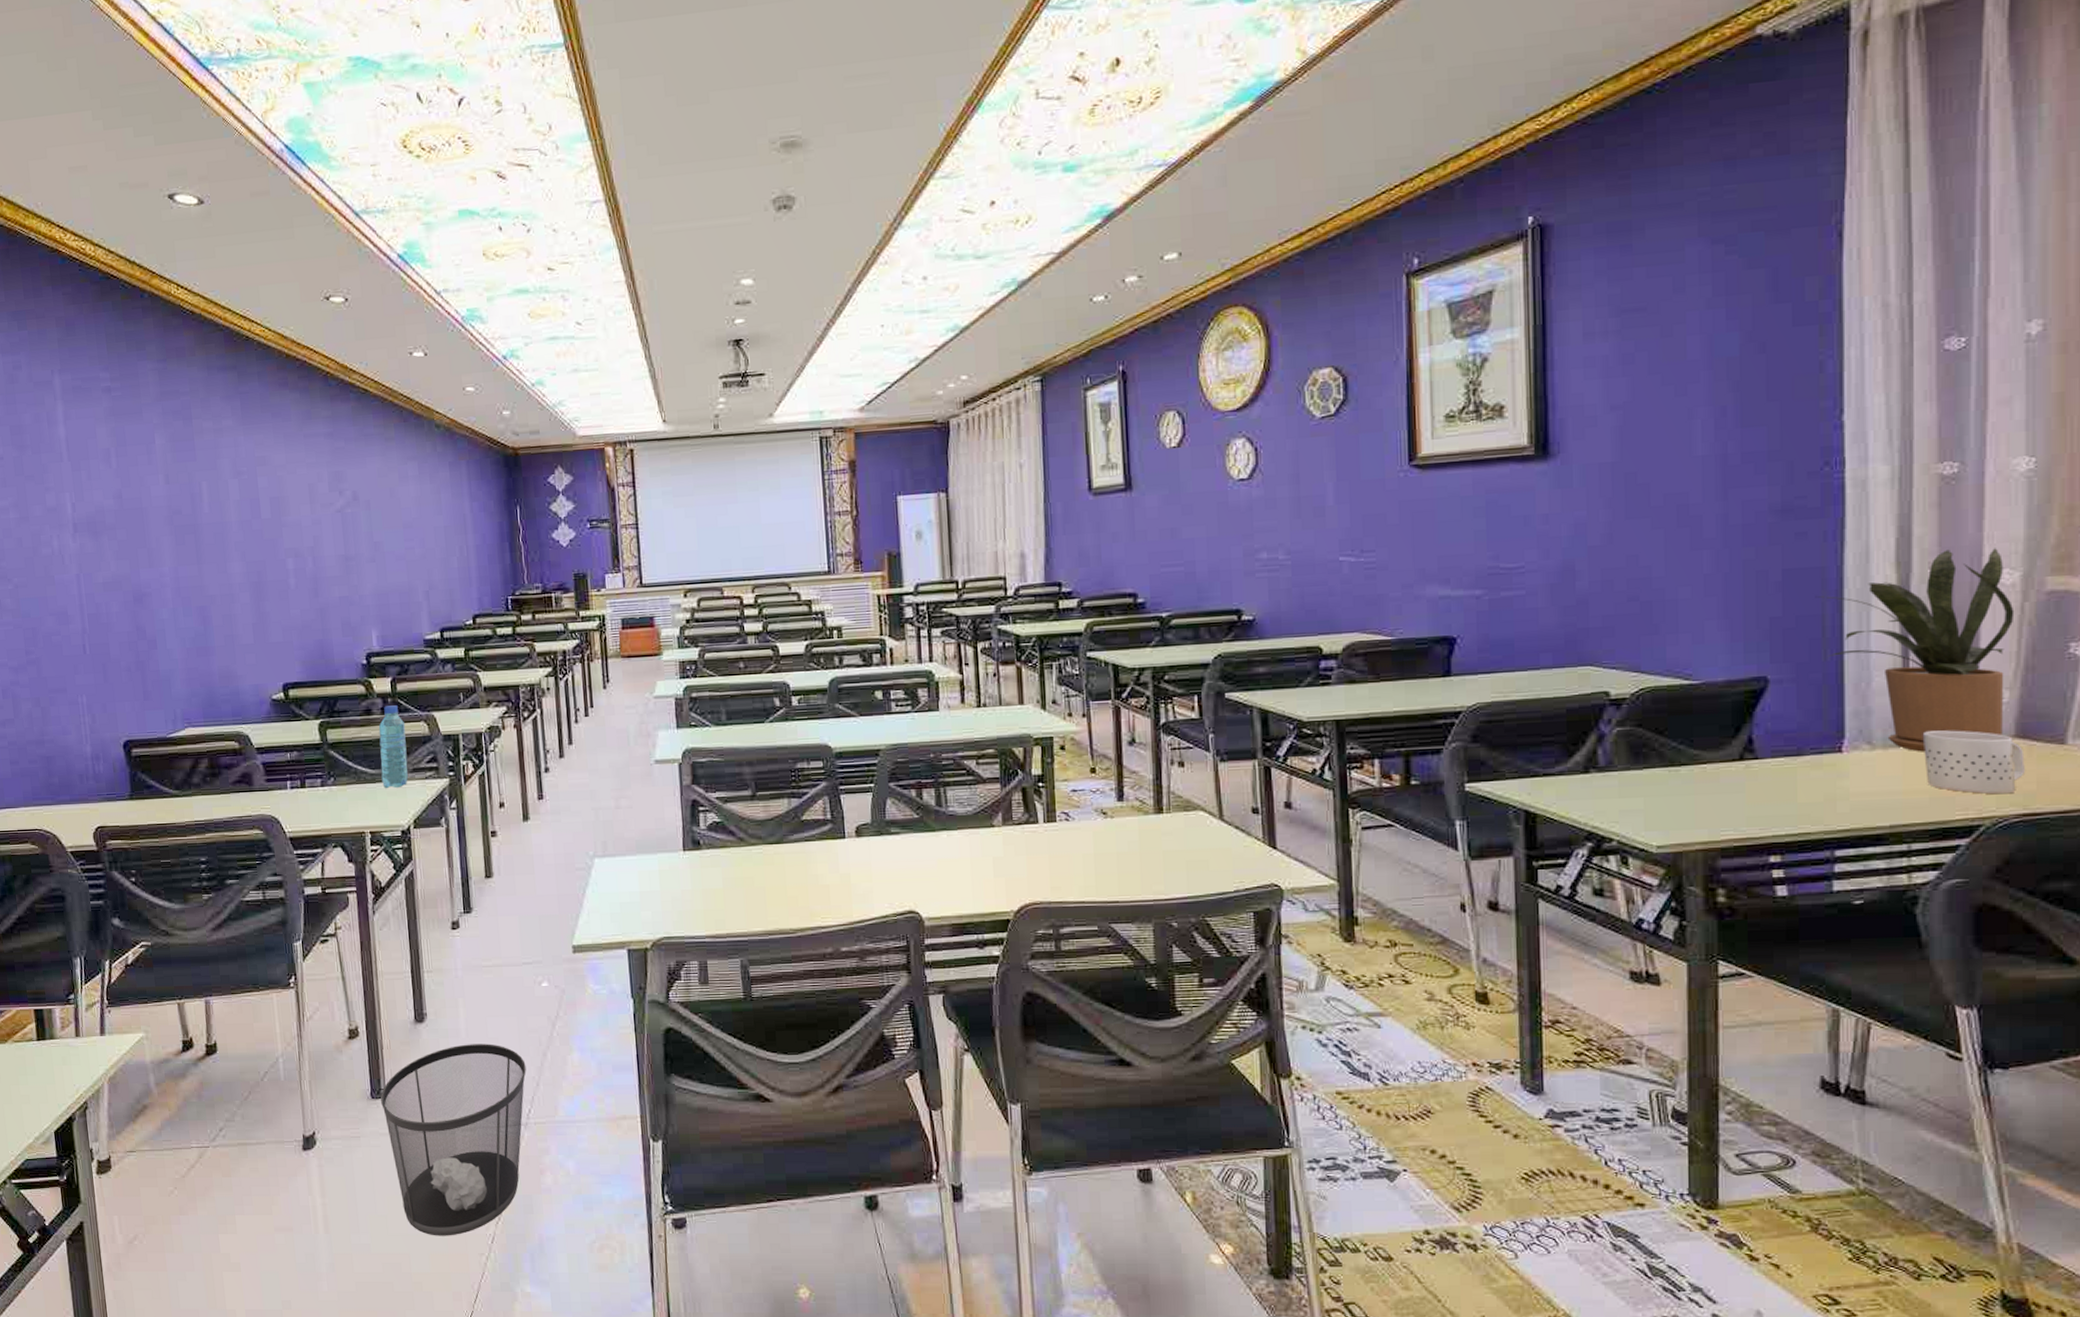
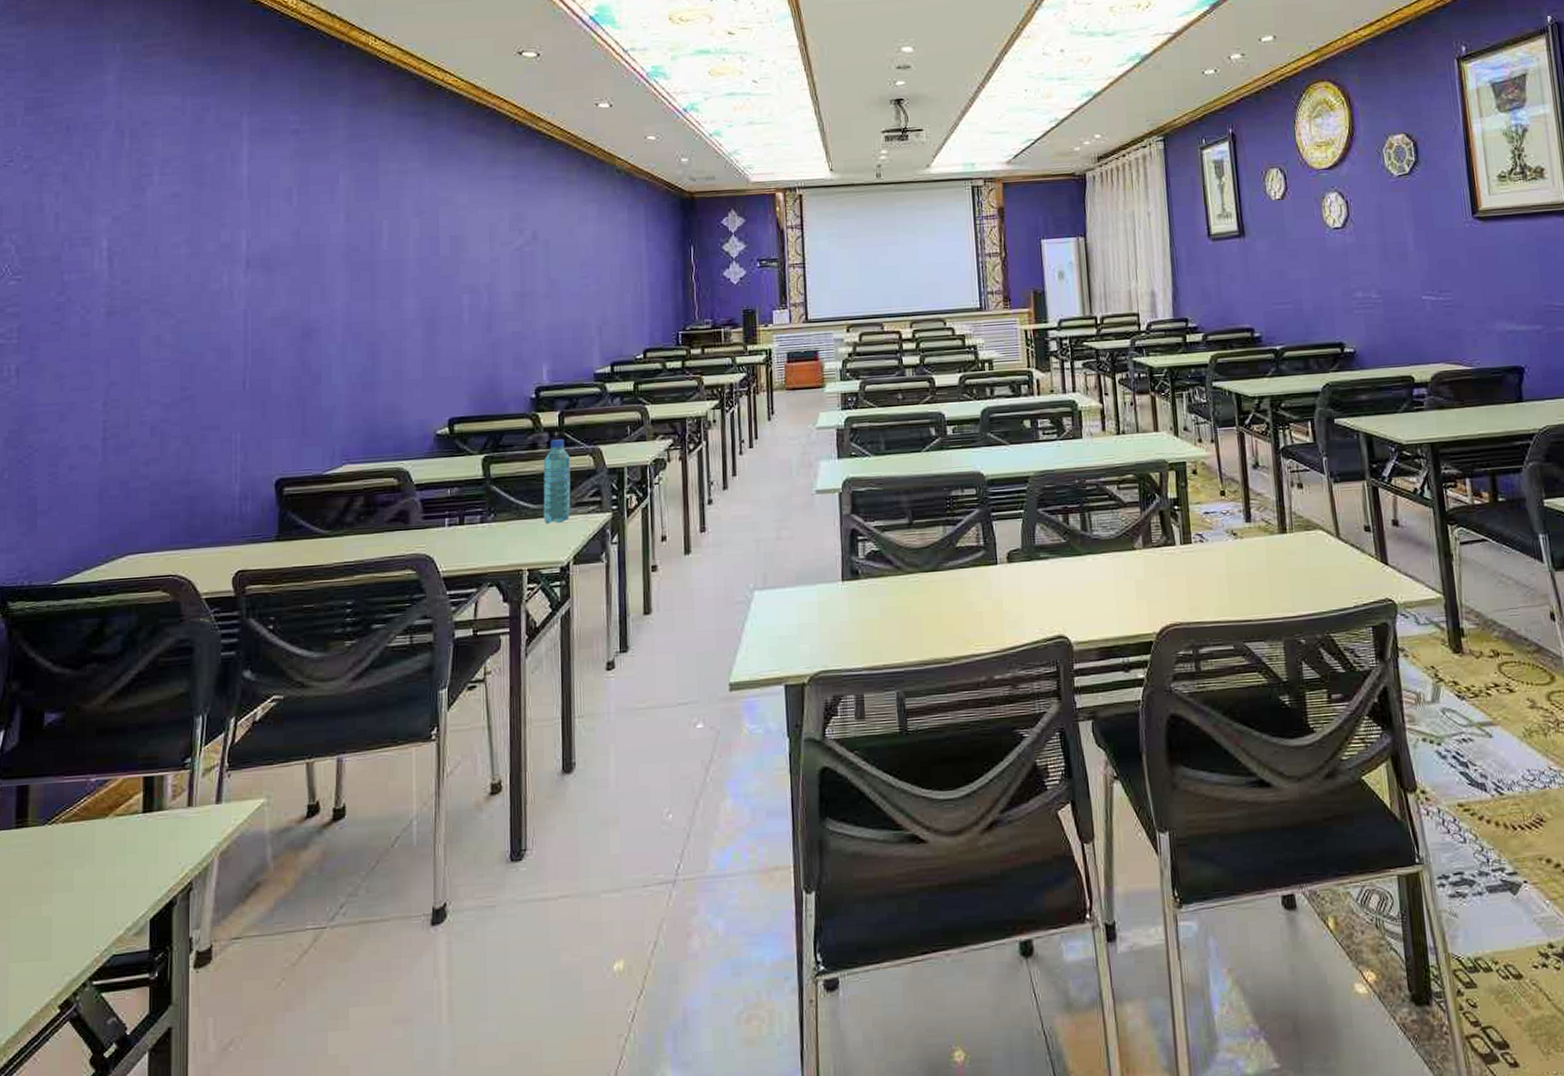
waste bin: present [380,1043,527,1236] -> none [521,793,677,1018]

